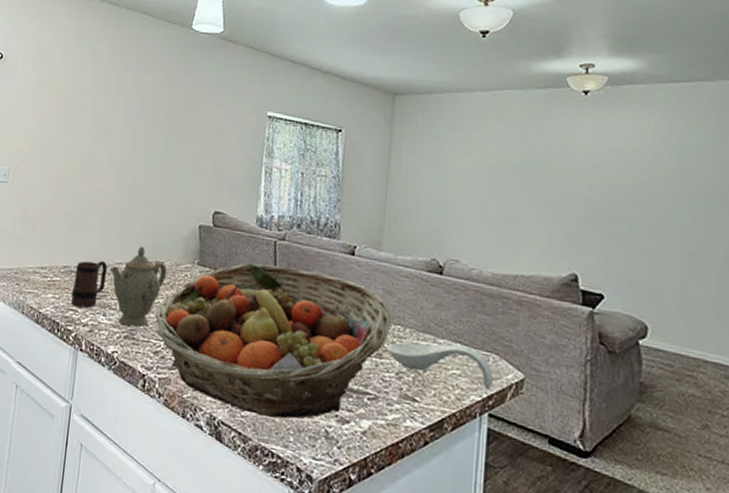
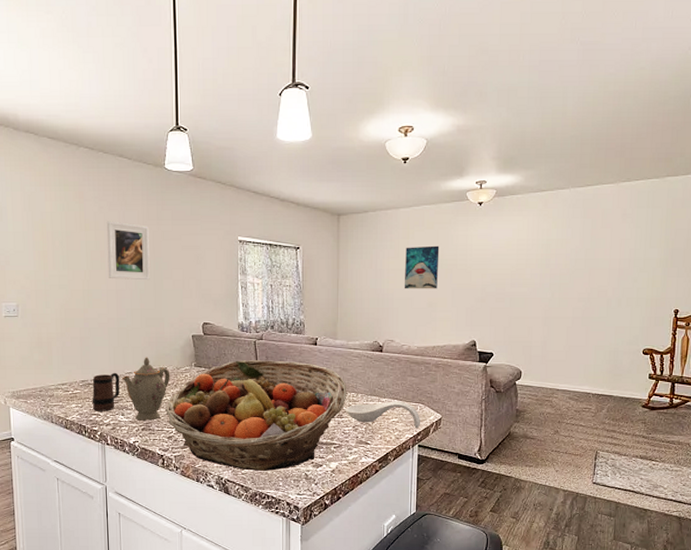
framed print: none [112,83,165,155] -> present [106,221,150,281]
wall art: none [476,140,528,199] -> present [404,245,440,289]

